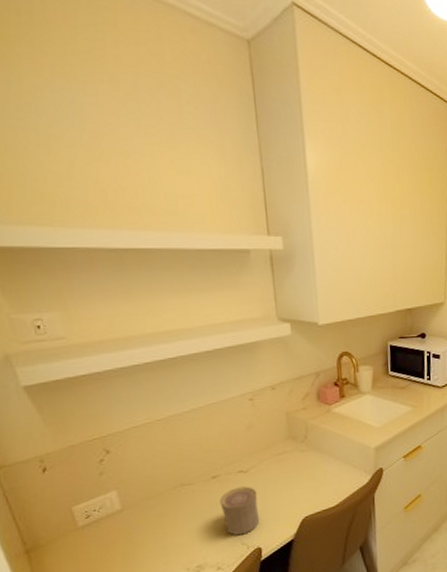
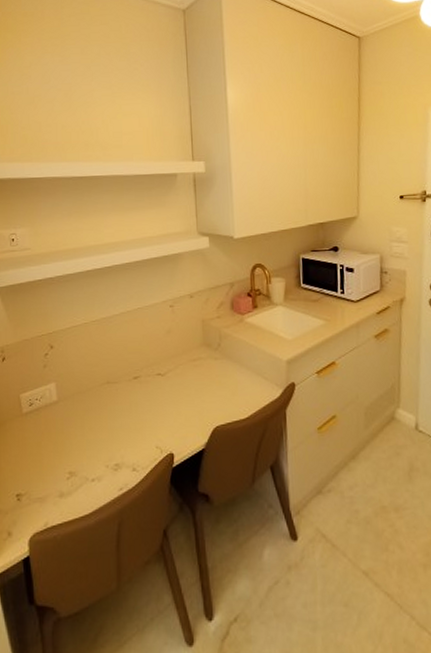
cup: present [219,486,260,536] -> none [139,389,174,438]

